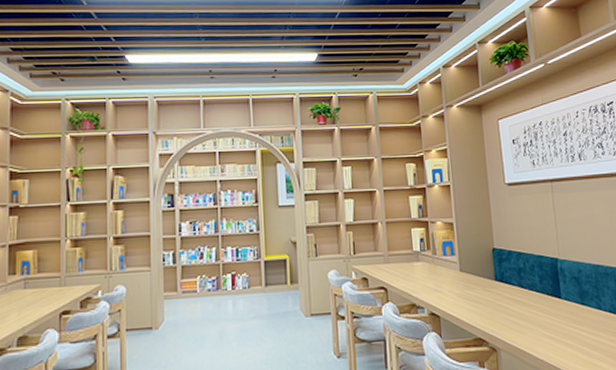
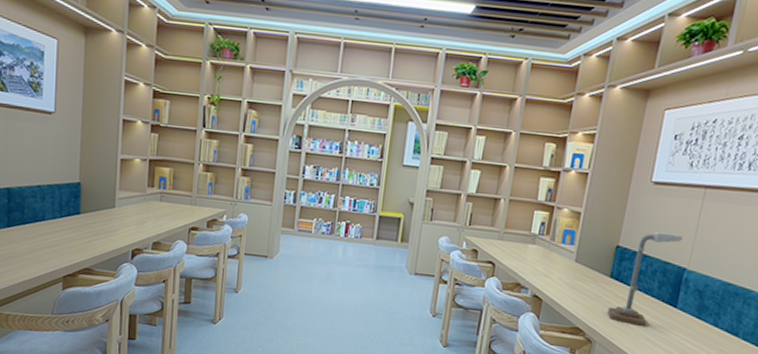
desk lamp: none [502,227,547,324] -> present [607,232,683,326]

